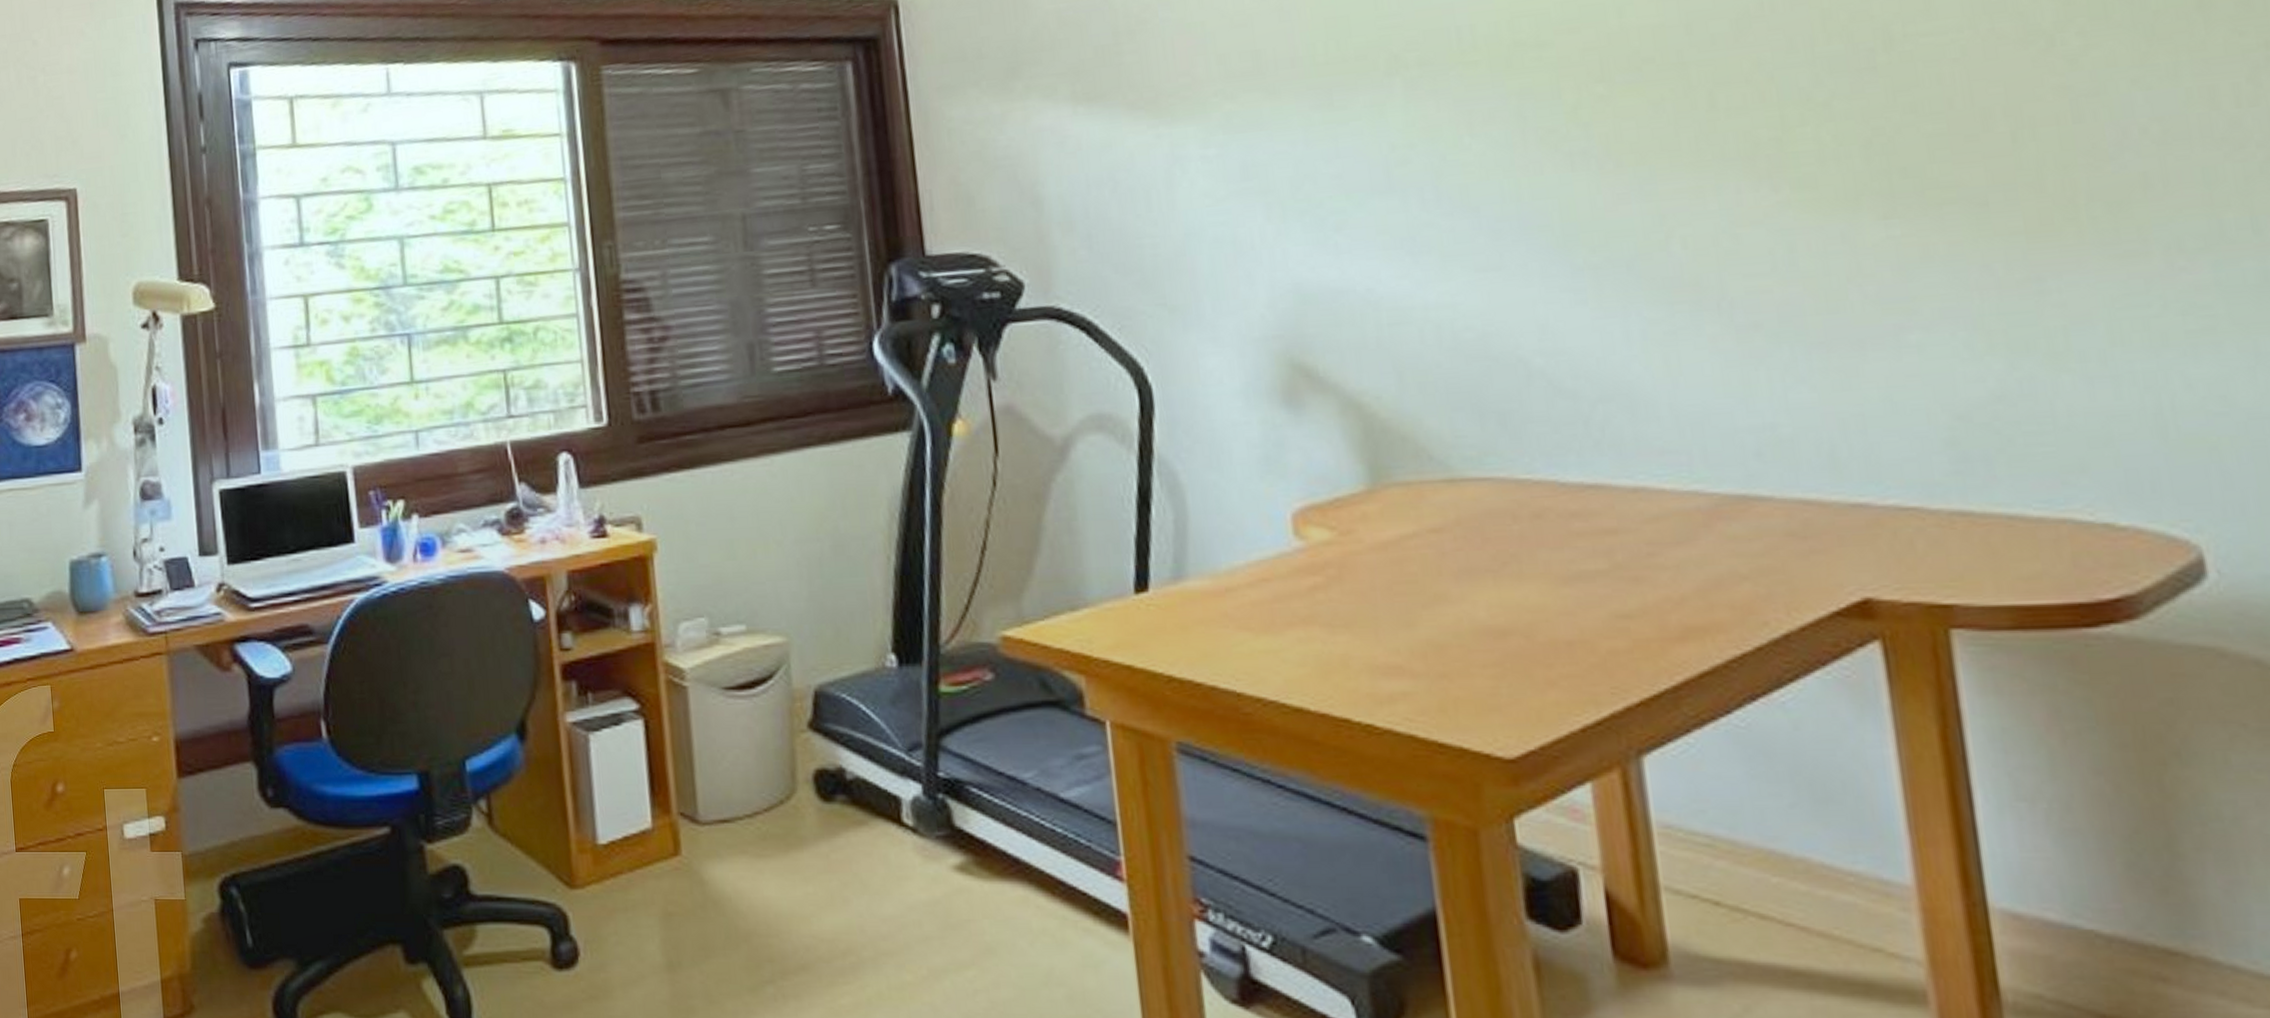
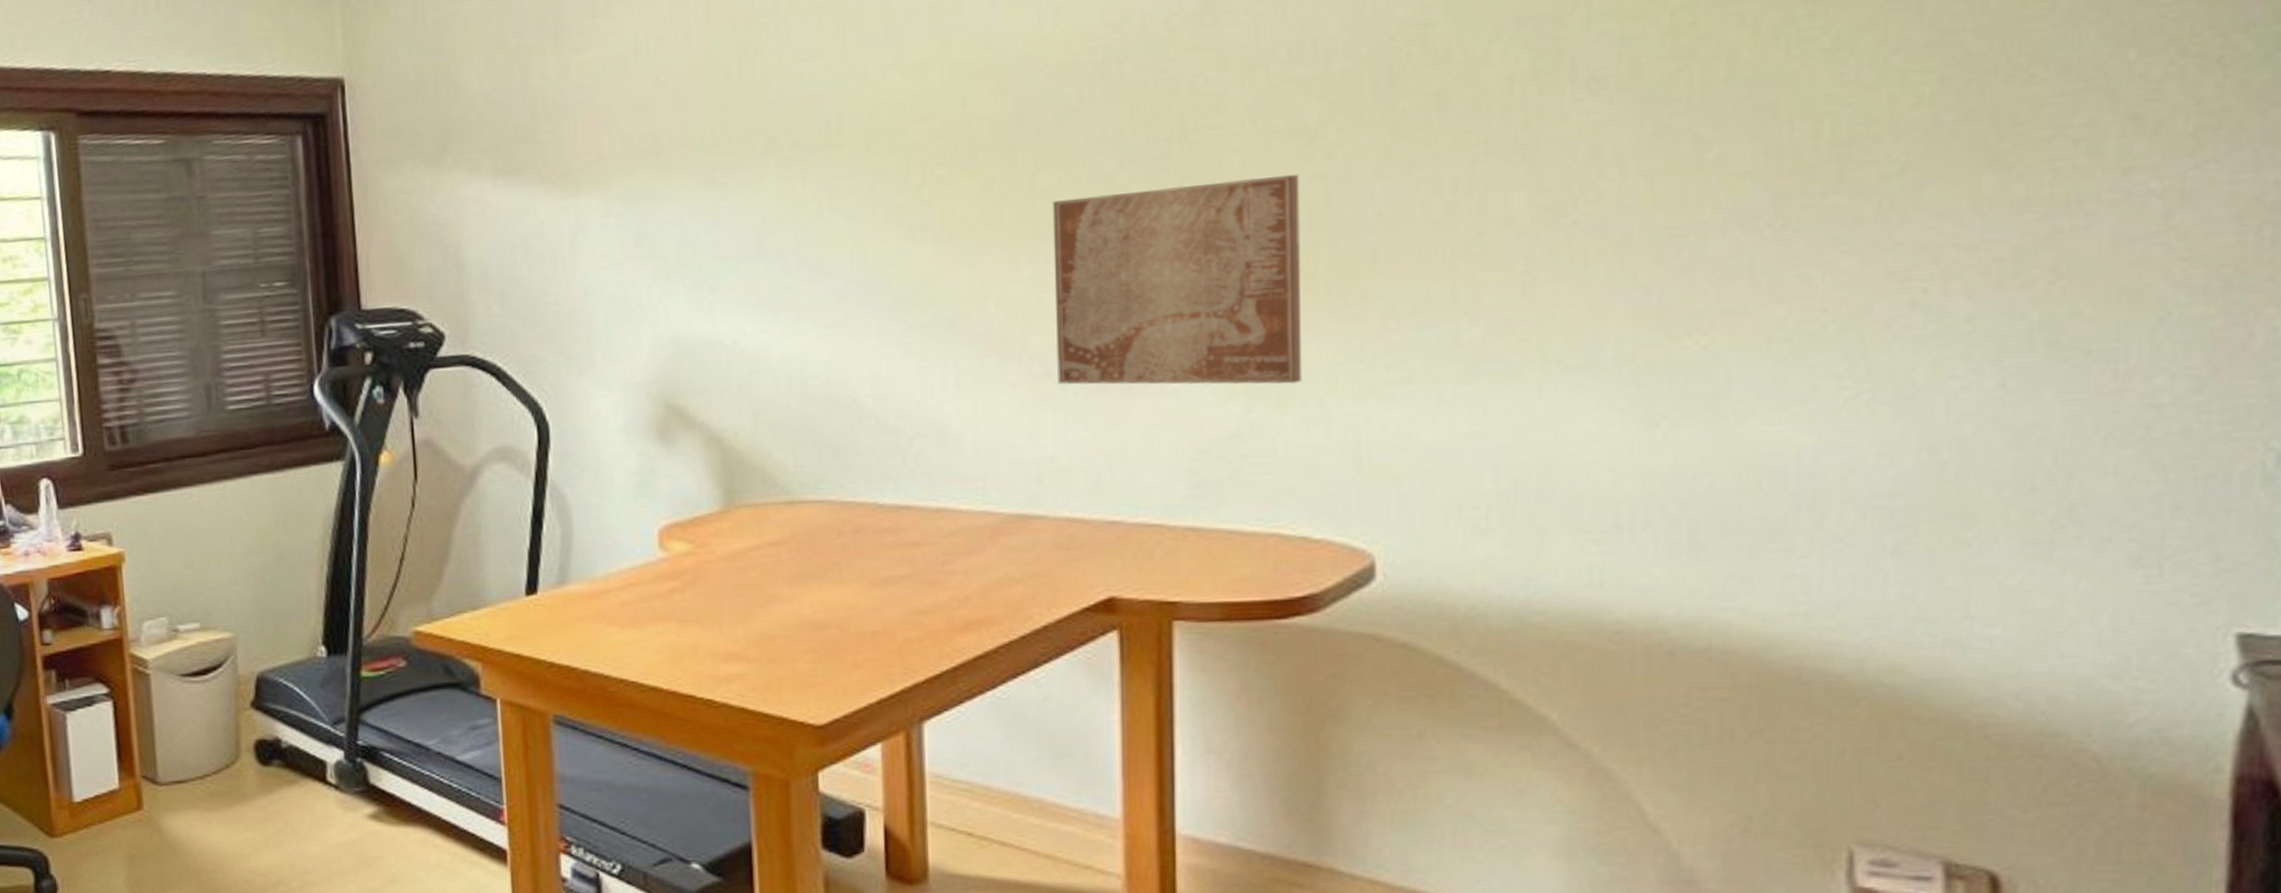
wall art: none [1738,85,2077,338] -> present [1052,173,1302,385]

